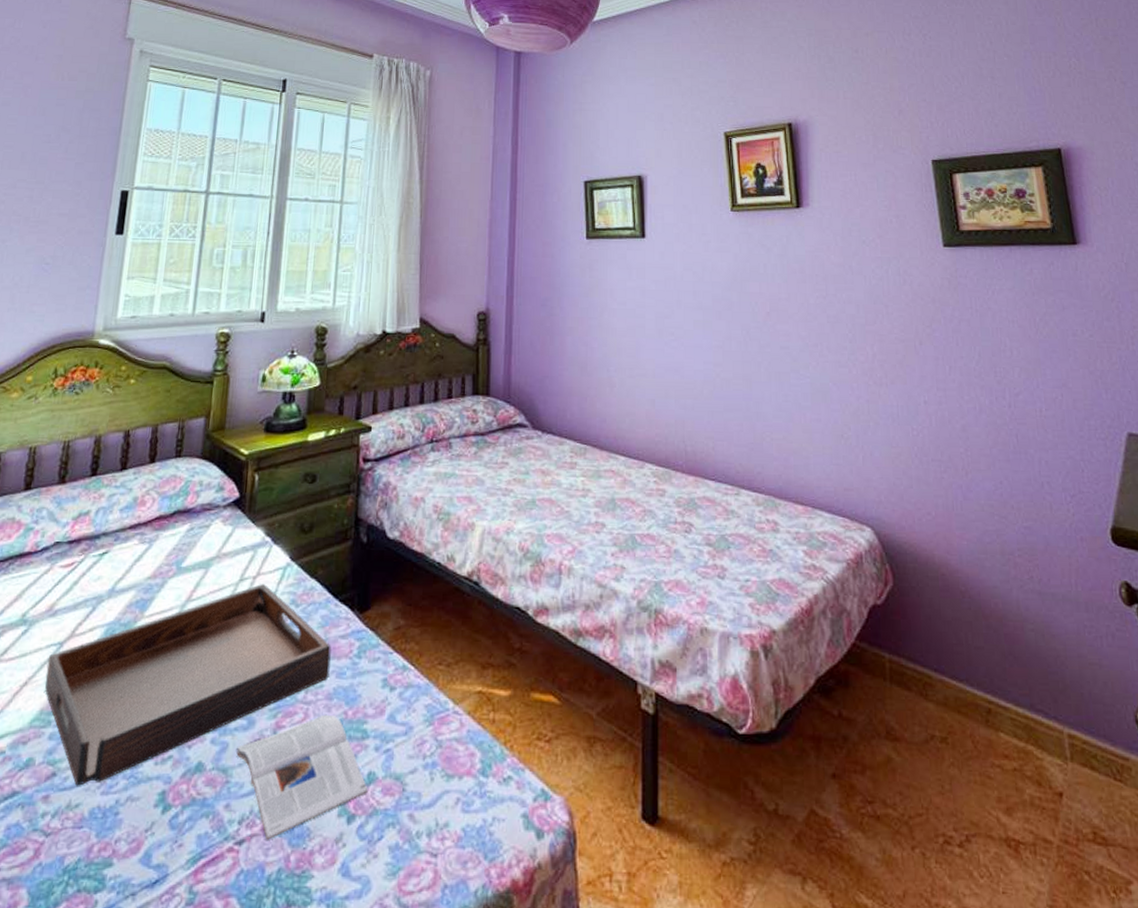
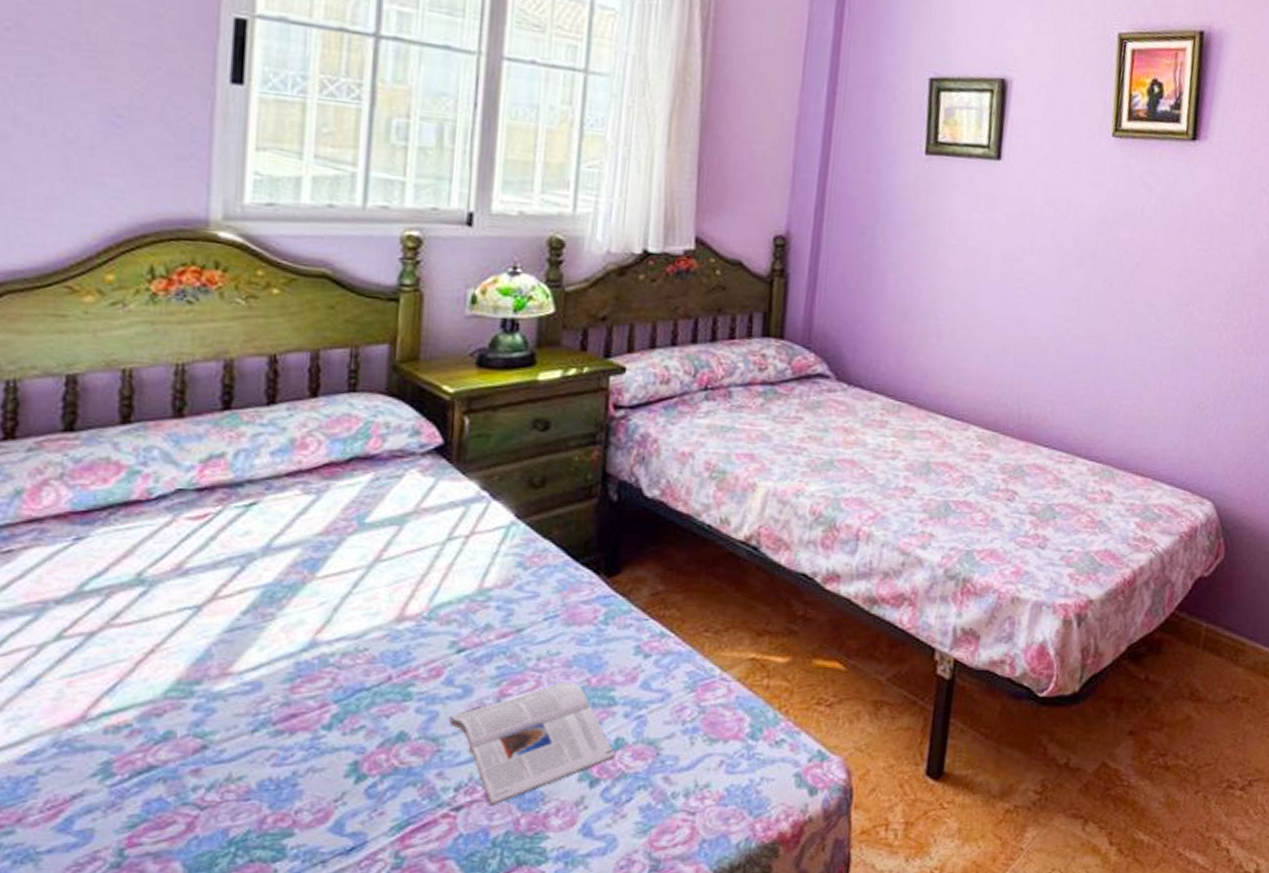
serving tray: present [44,584,331,786] -> none [180,544,570,759]

